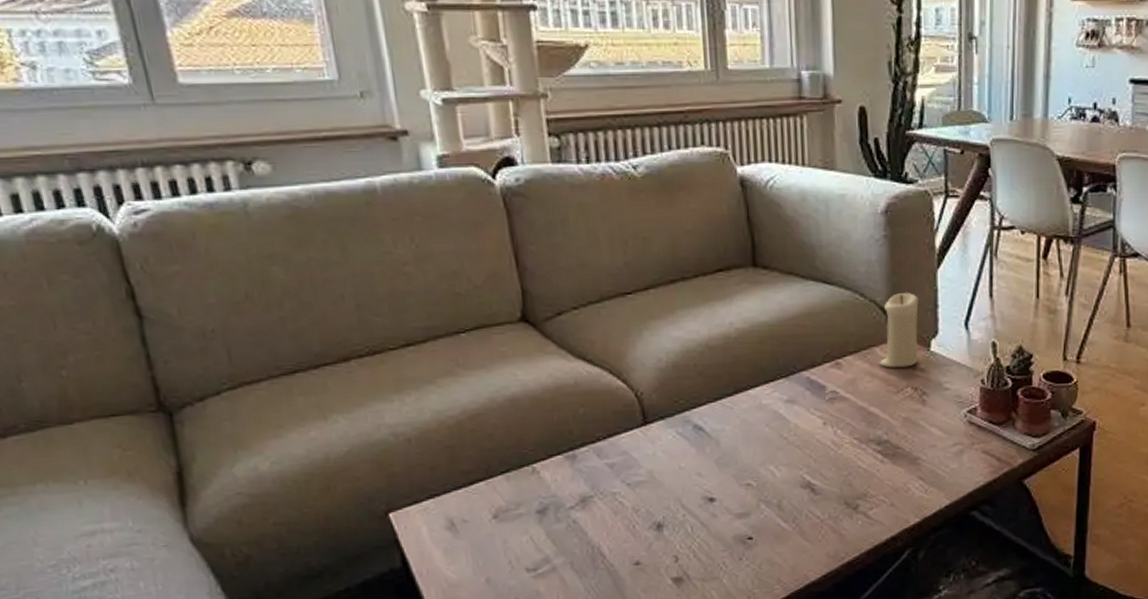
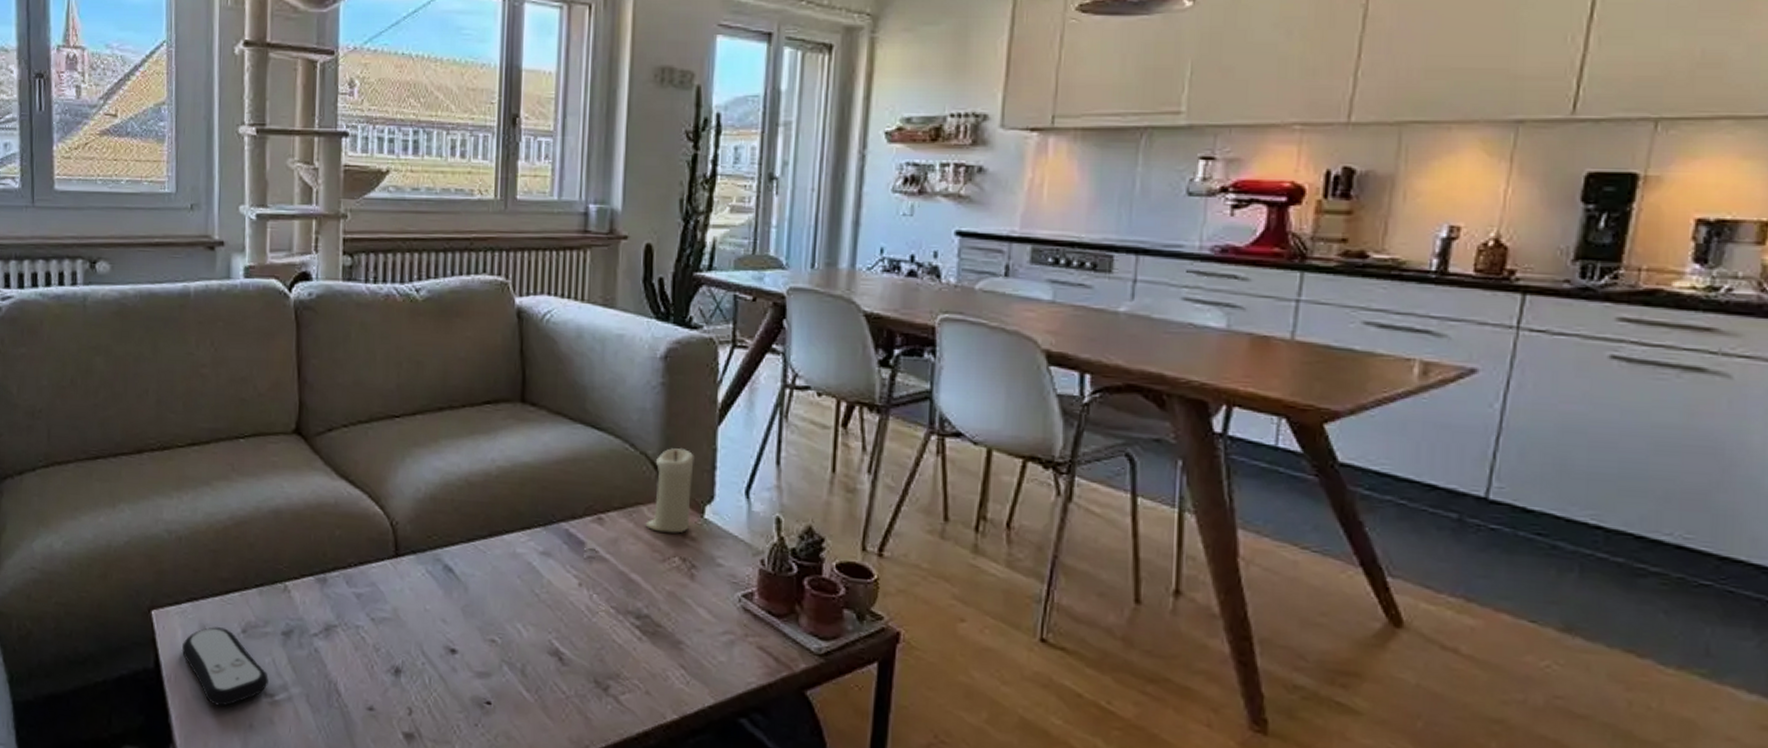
remote control: none [430,517,529,589] -> present [182,627,269,707]

